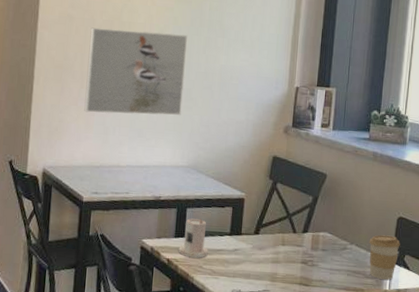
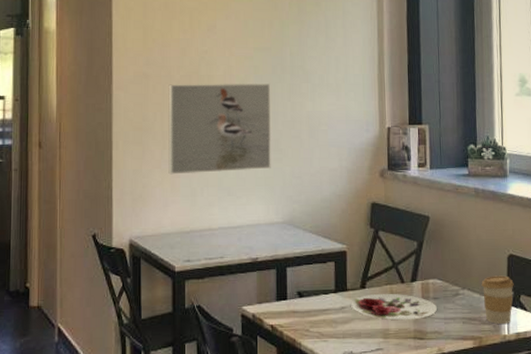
candle: present [178,218,208,258] -> none [282,277,314,321]
plate: none [244,240,325,267] -> present [351,293,438,321]

